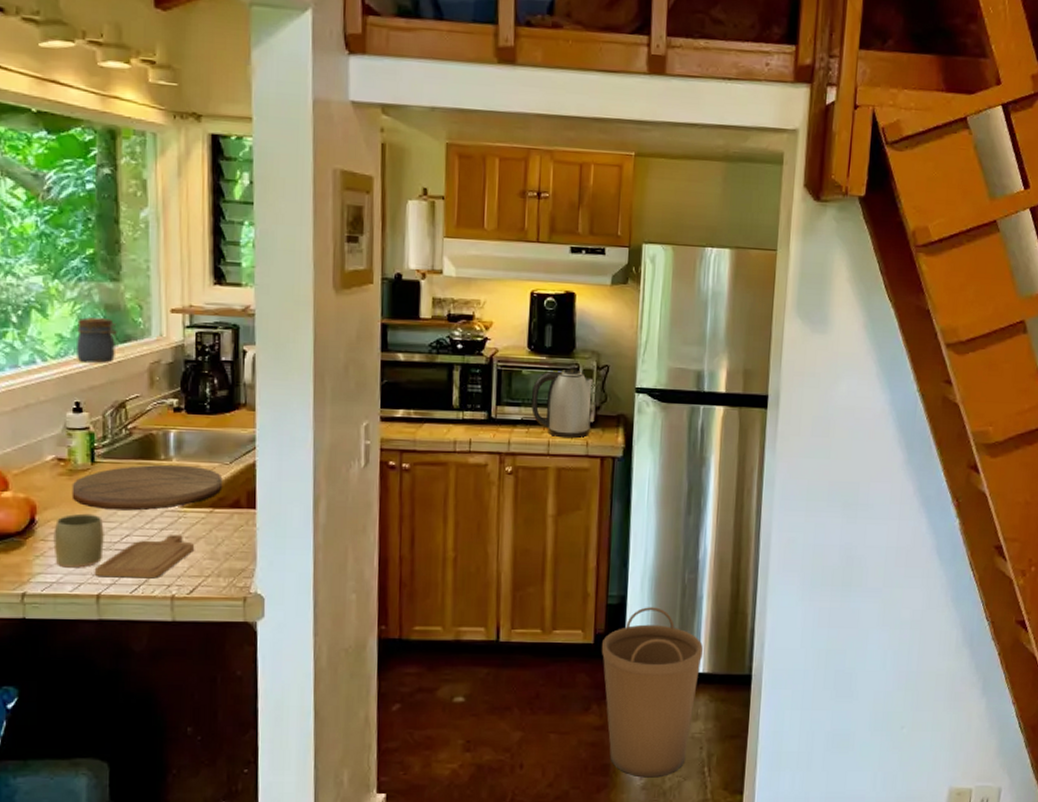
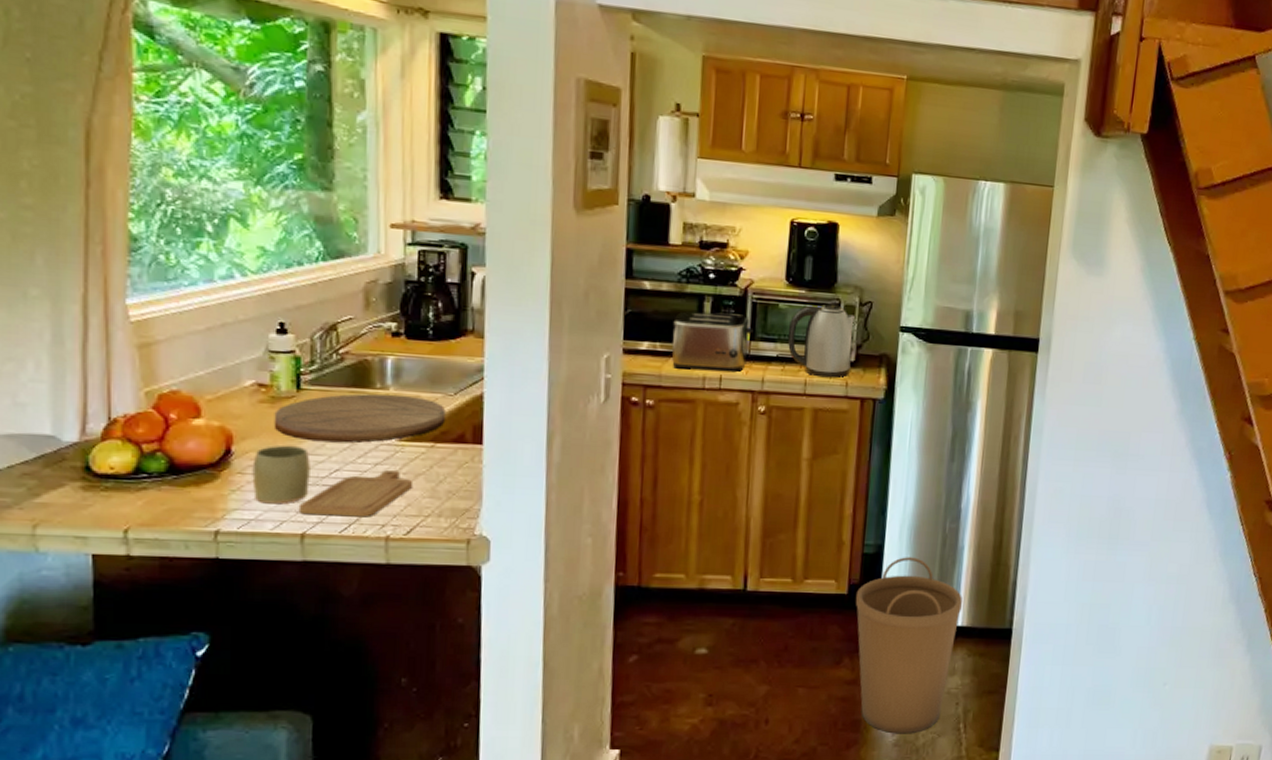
jar: present [77,317,118,364] -> none [282,229,330,282]
toaster: none [424,379,499,436] -> present [671,311,754,373]

